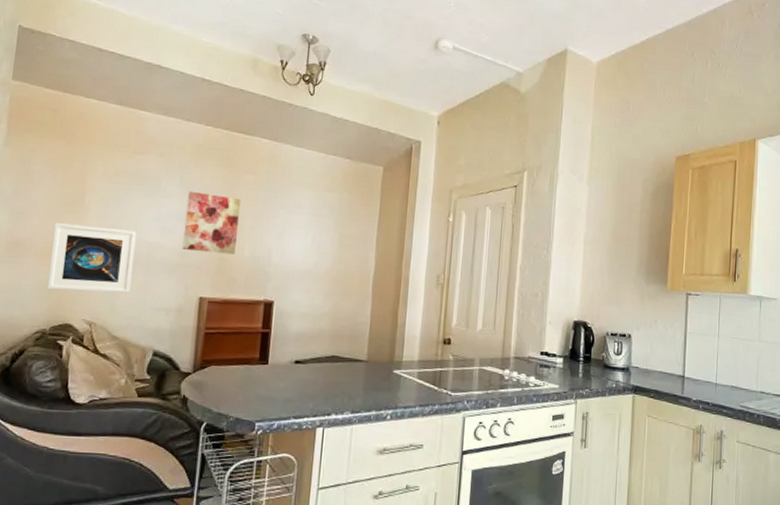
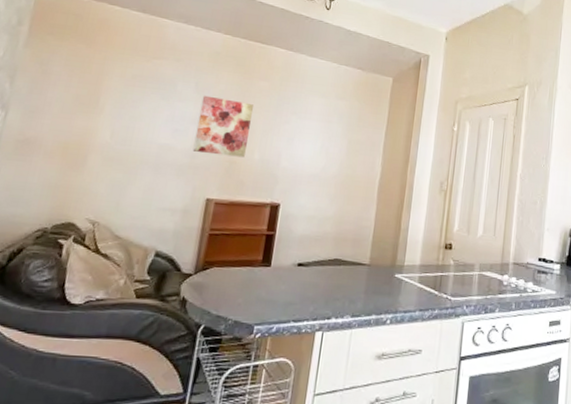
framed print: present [47,223,137,293] -> none [52,122,149,193]

